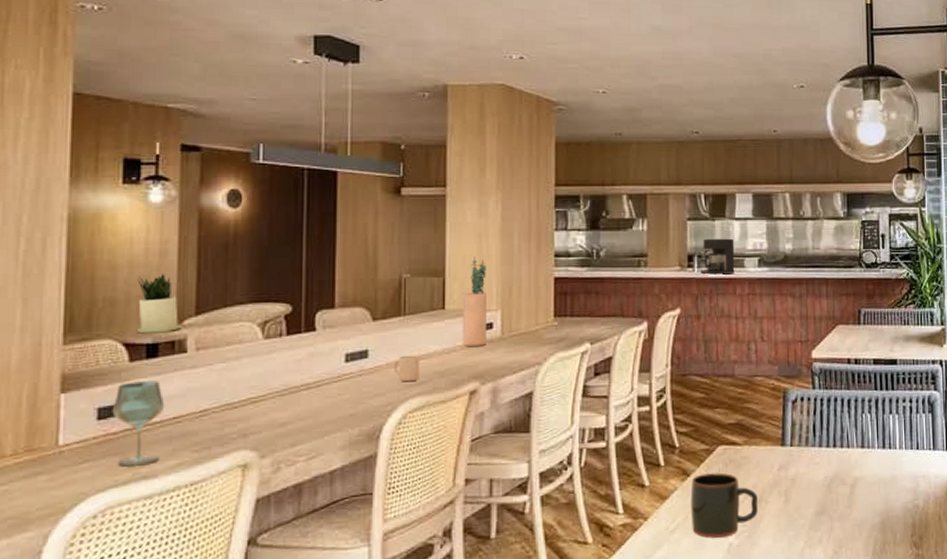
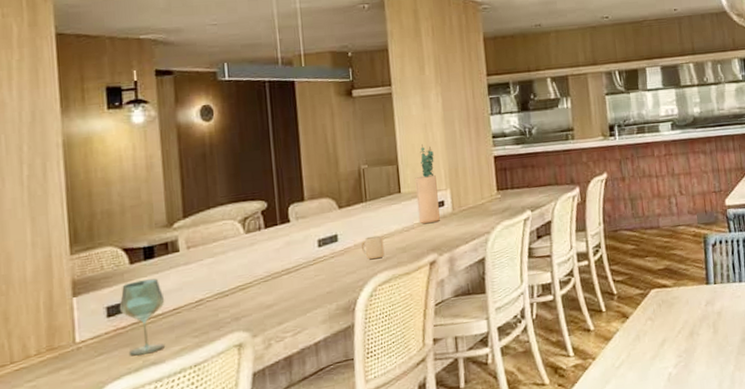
planter: present [136,274,182,334] -> none [129,185,172,239]
mug: present [690,473,758,538] -> none [630,312,691,370]
coffee maker: present [701,238,735,275] -> none [621,107,652,142]

